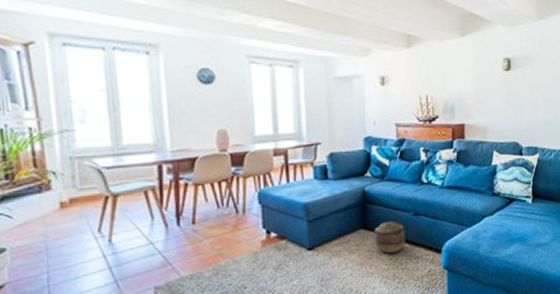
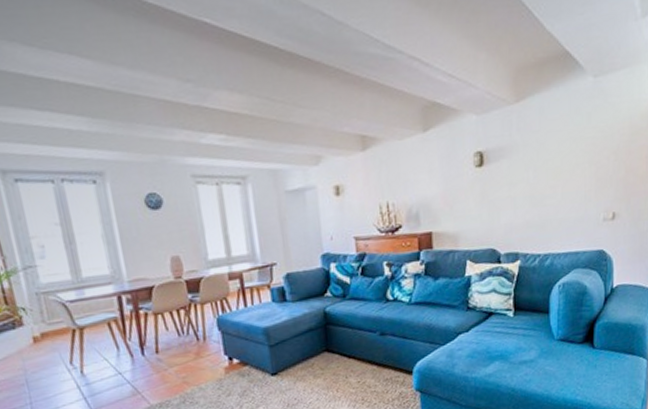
basket: present [374,220,406,253] -> none [338,342,373,376]

